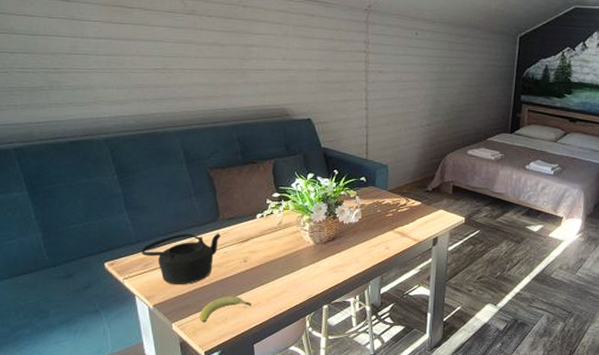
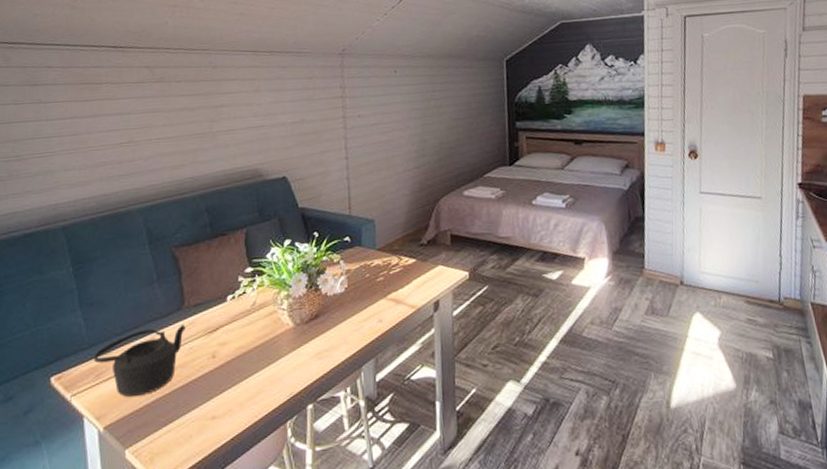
fruit: present [199,296,252,323] -> none [158,404,221,445]

